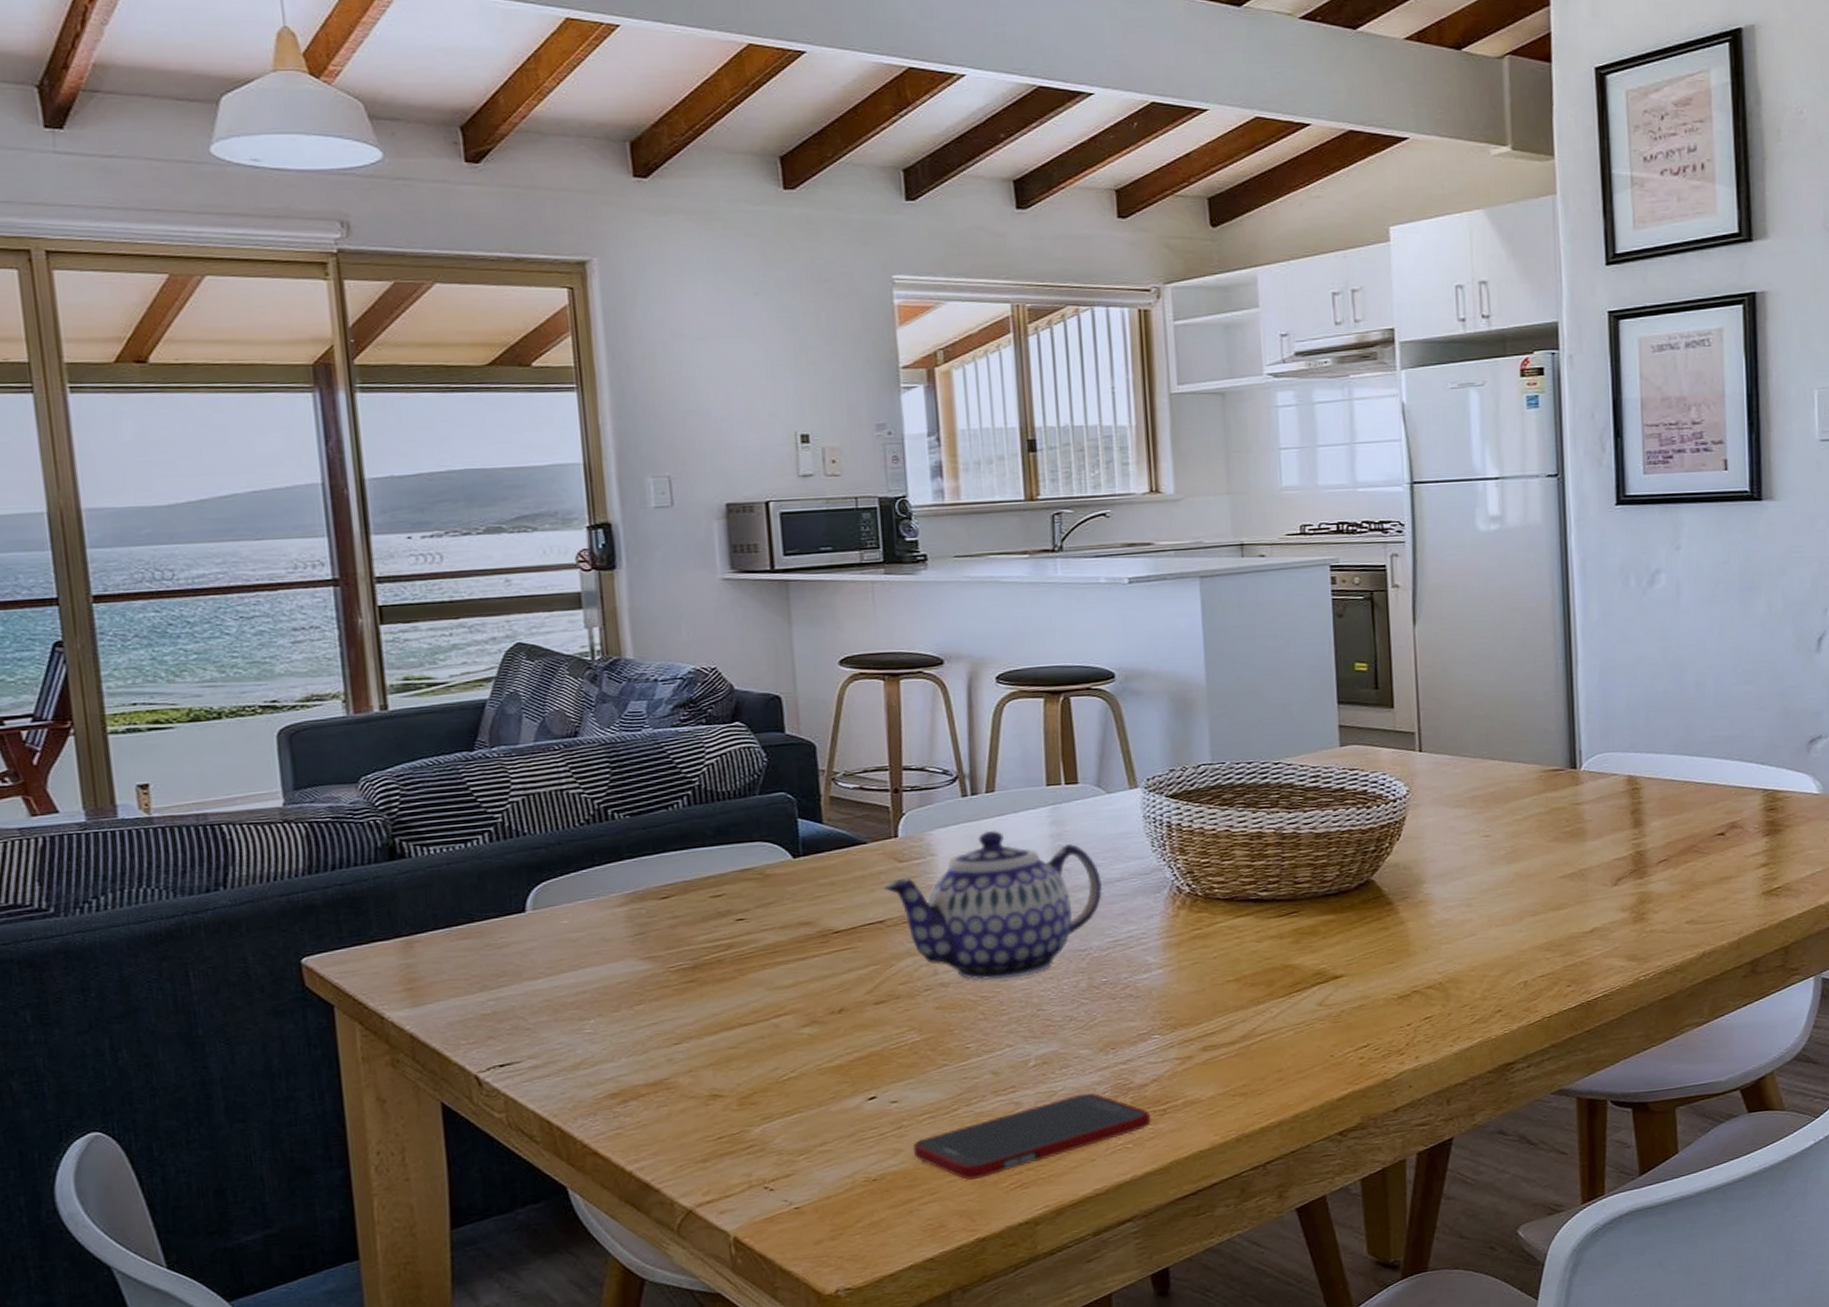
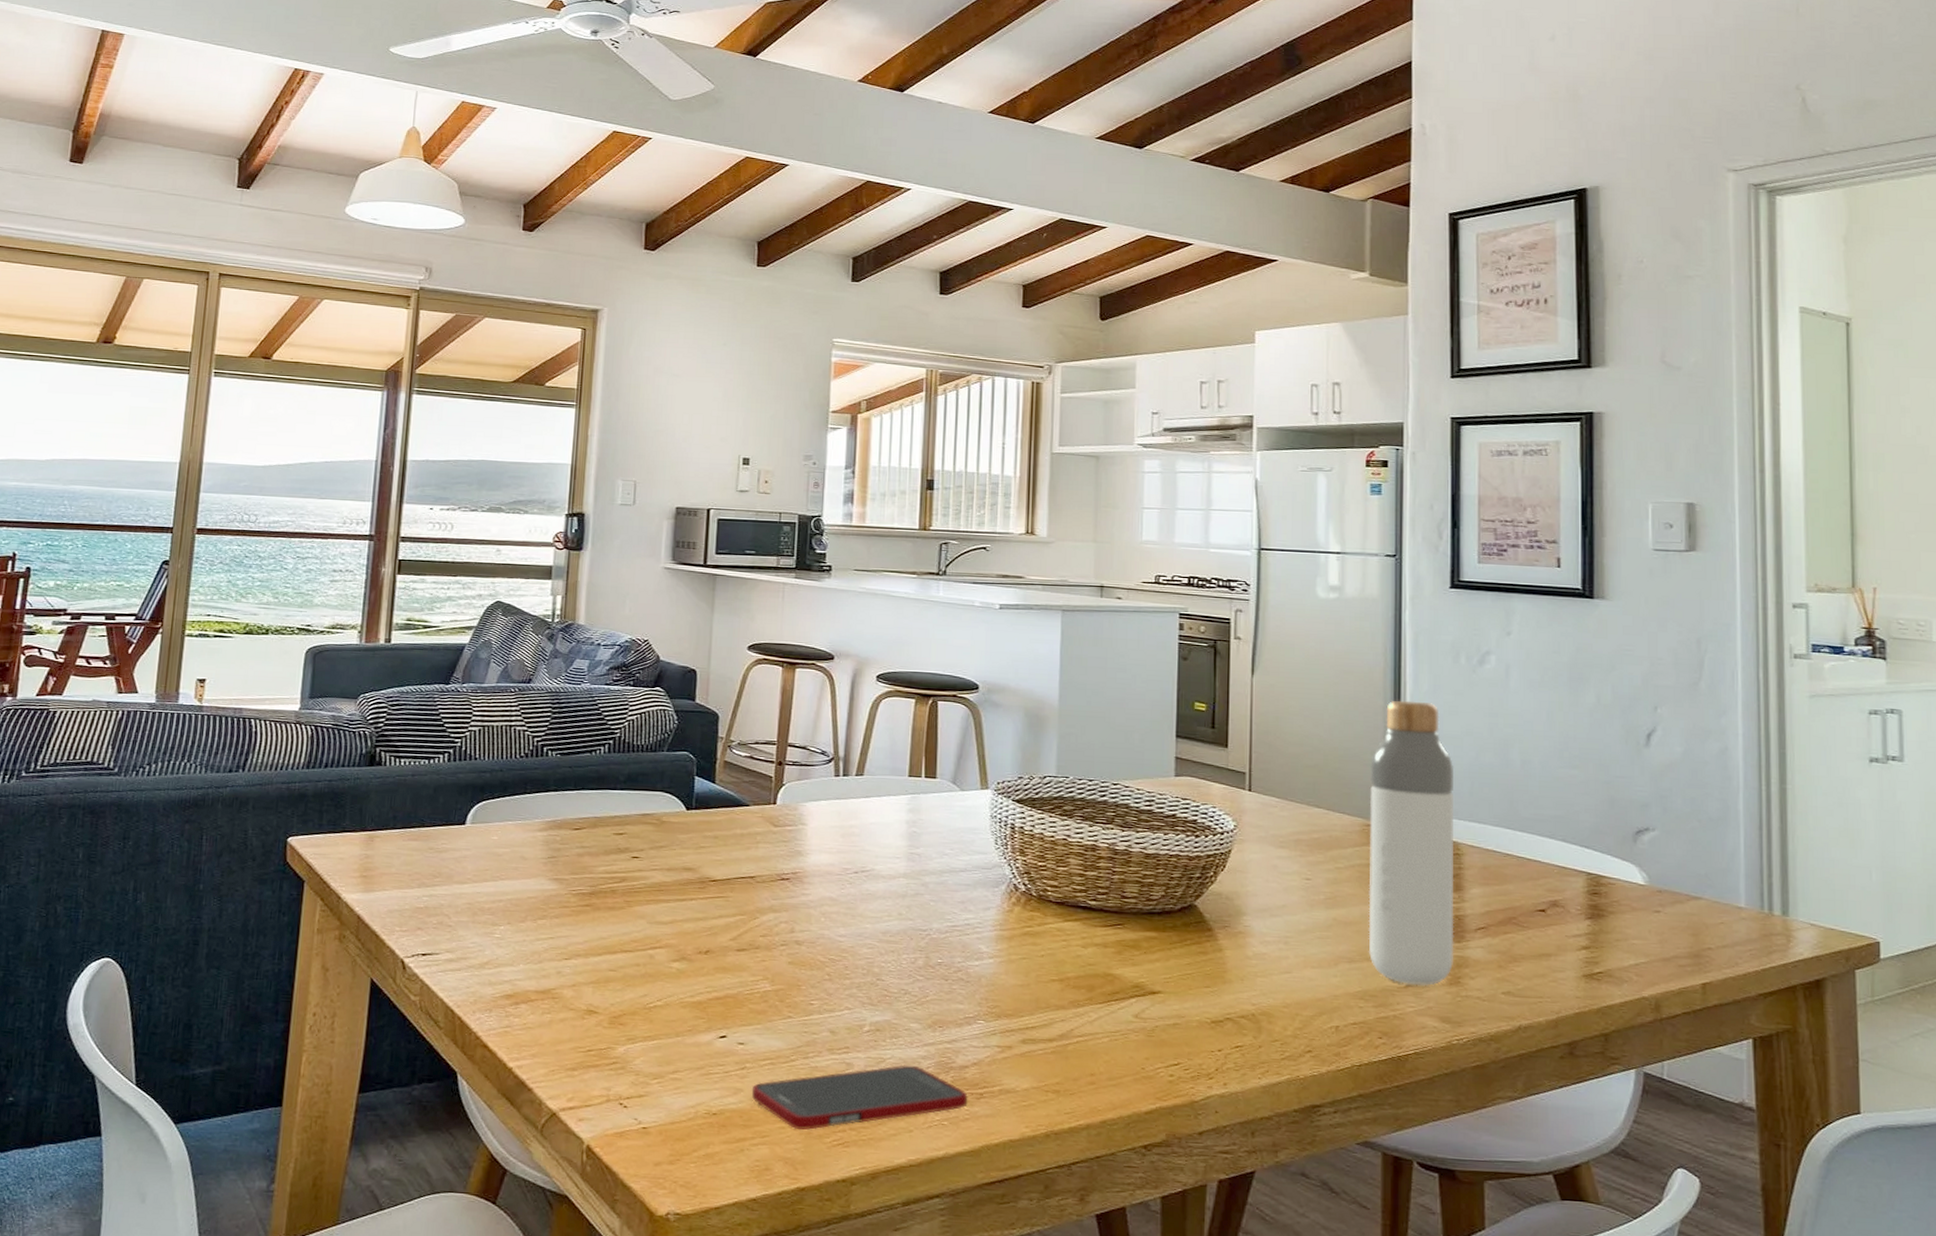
teapot: present [884,830,1103,981] -> none [758,809,948,947]
bottle: none [1544,632,1638,928] -> present [1368,700,1454,986]

